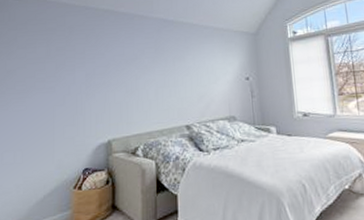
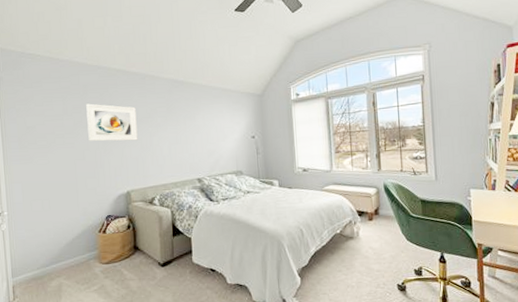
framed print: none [70,45,123,86] -> present [86,103,138,142]

